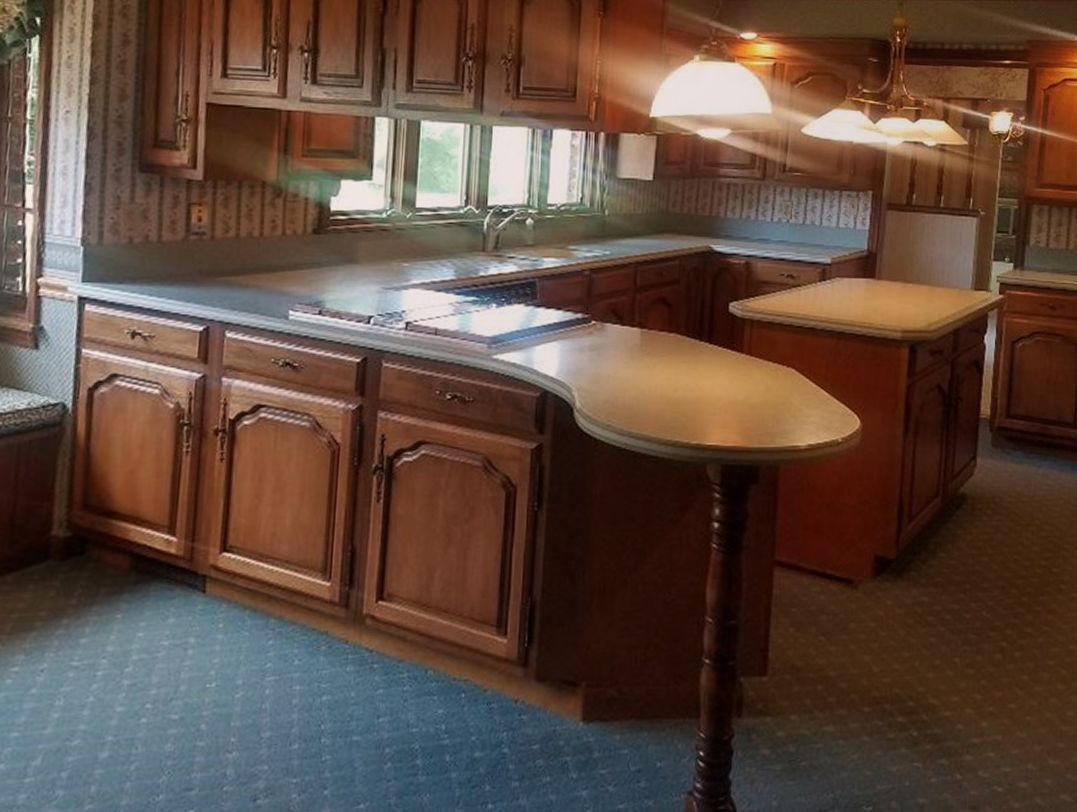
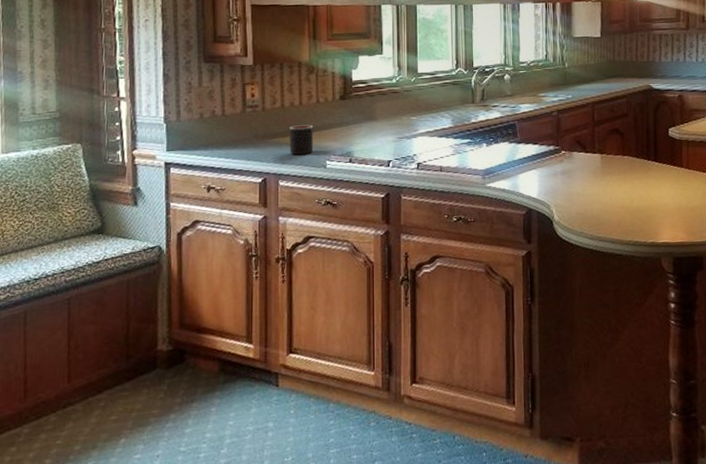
mug: none [242,262,276,301] -> present [289,125,314,156]

